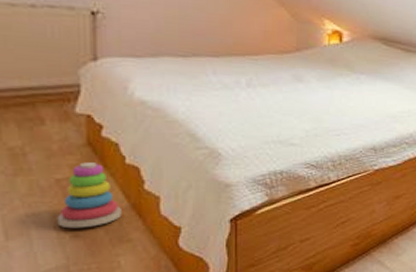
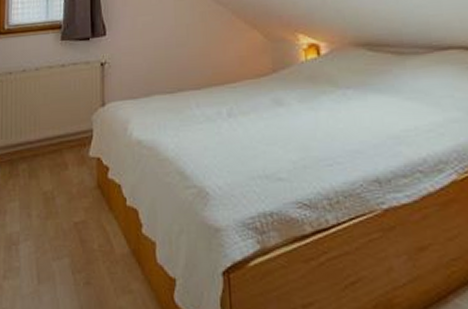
stacking toy: present [57,162,122,229] -> none [74,205,124,275]

